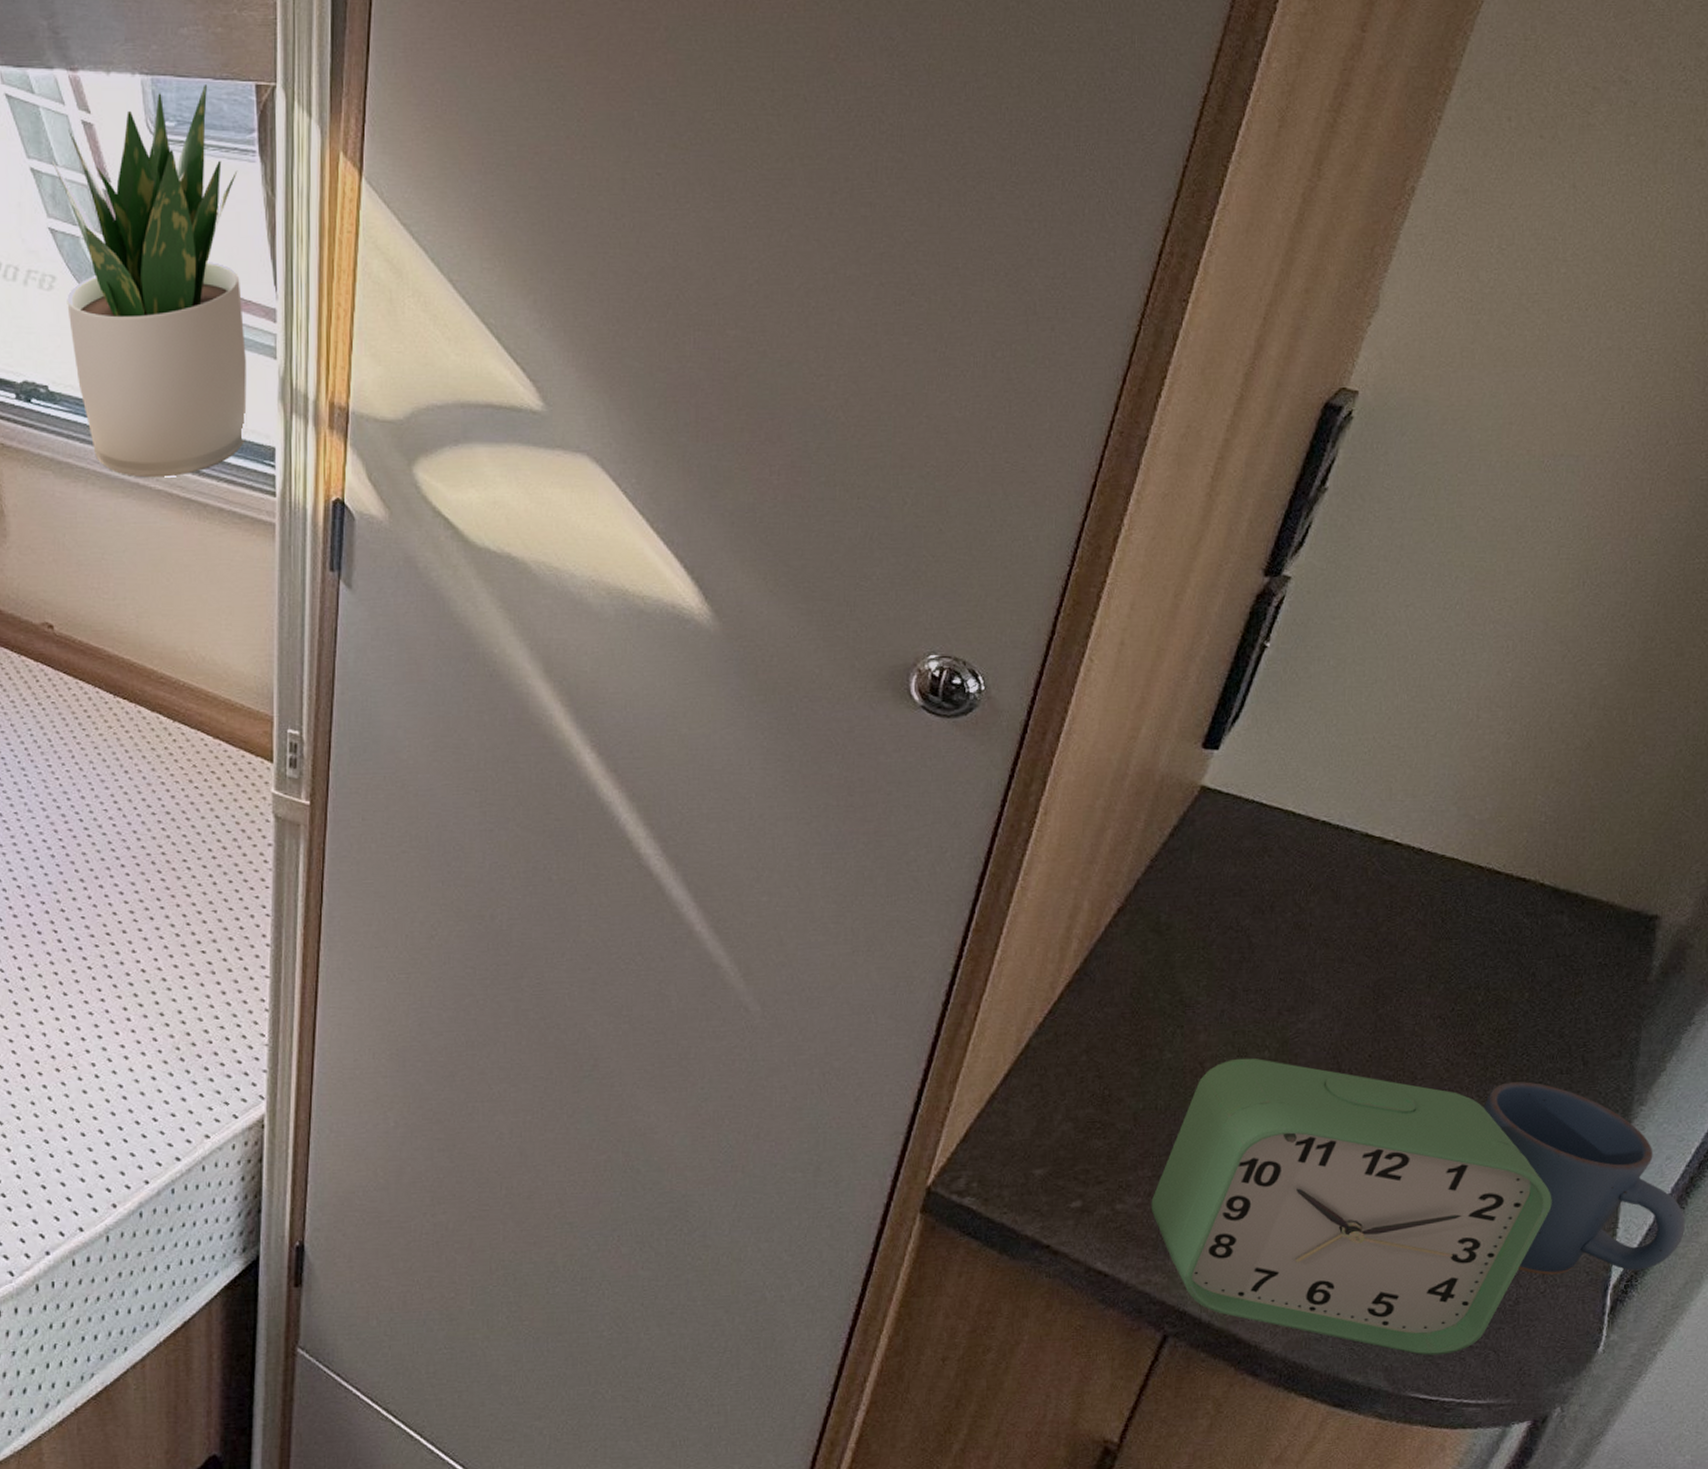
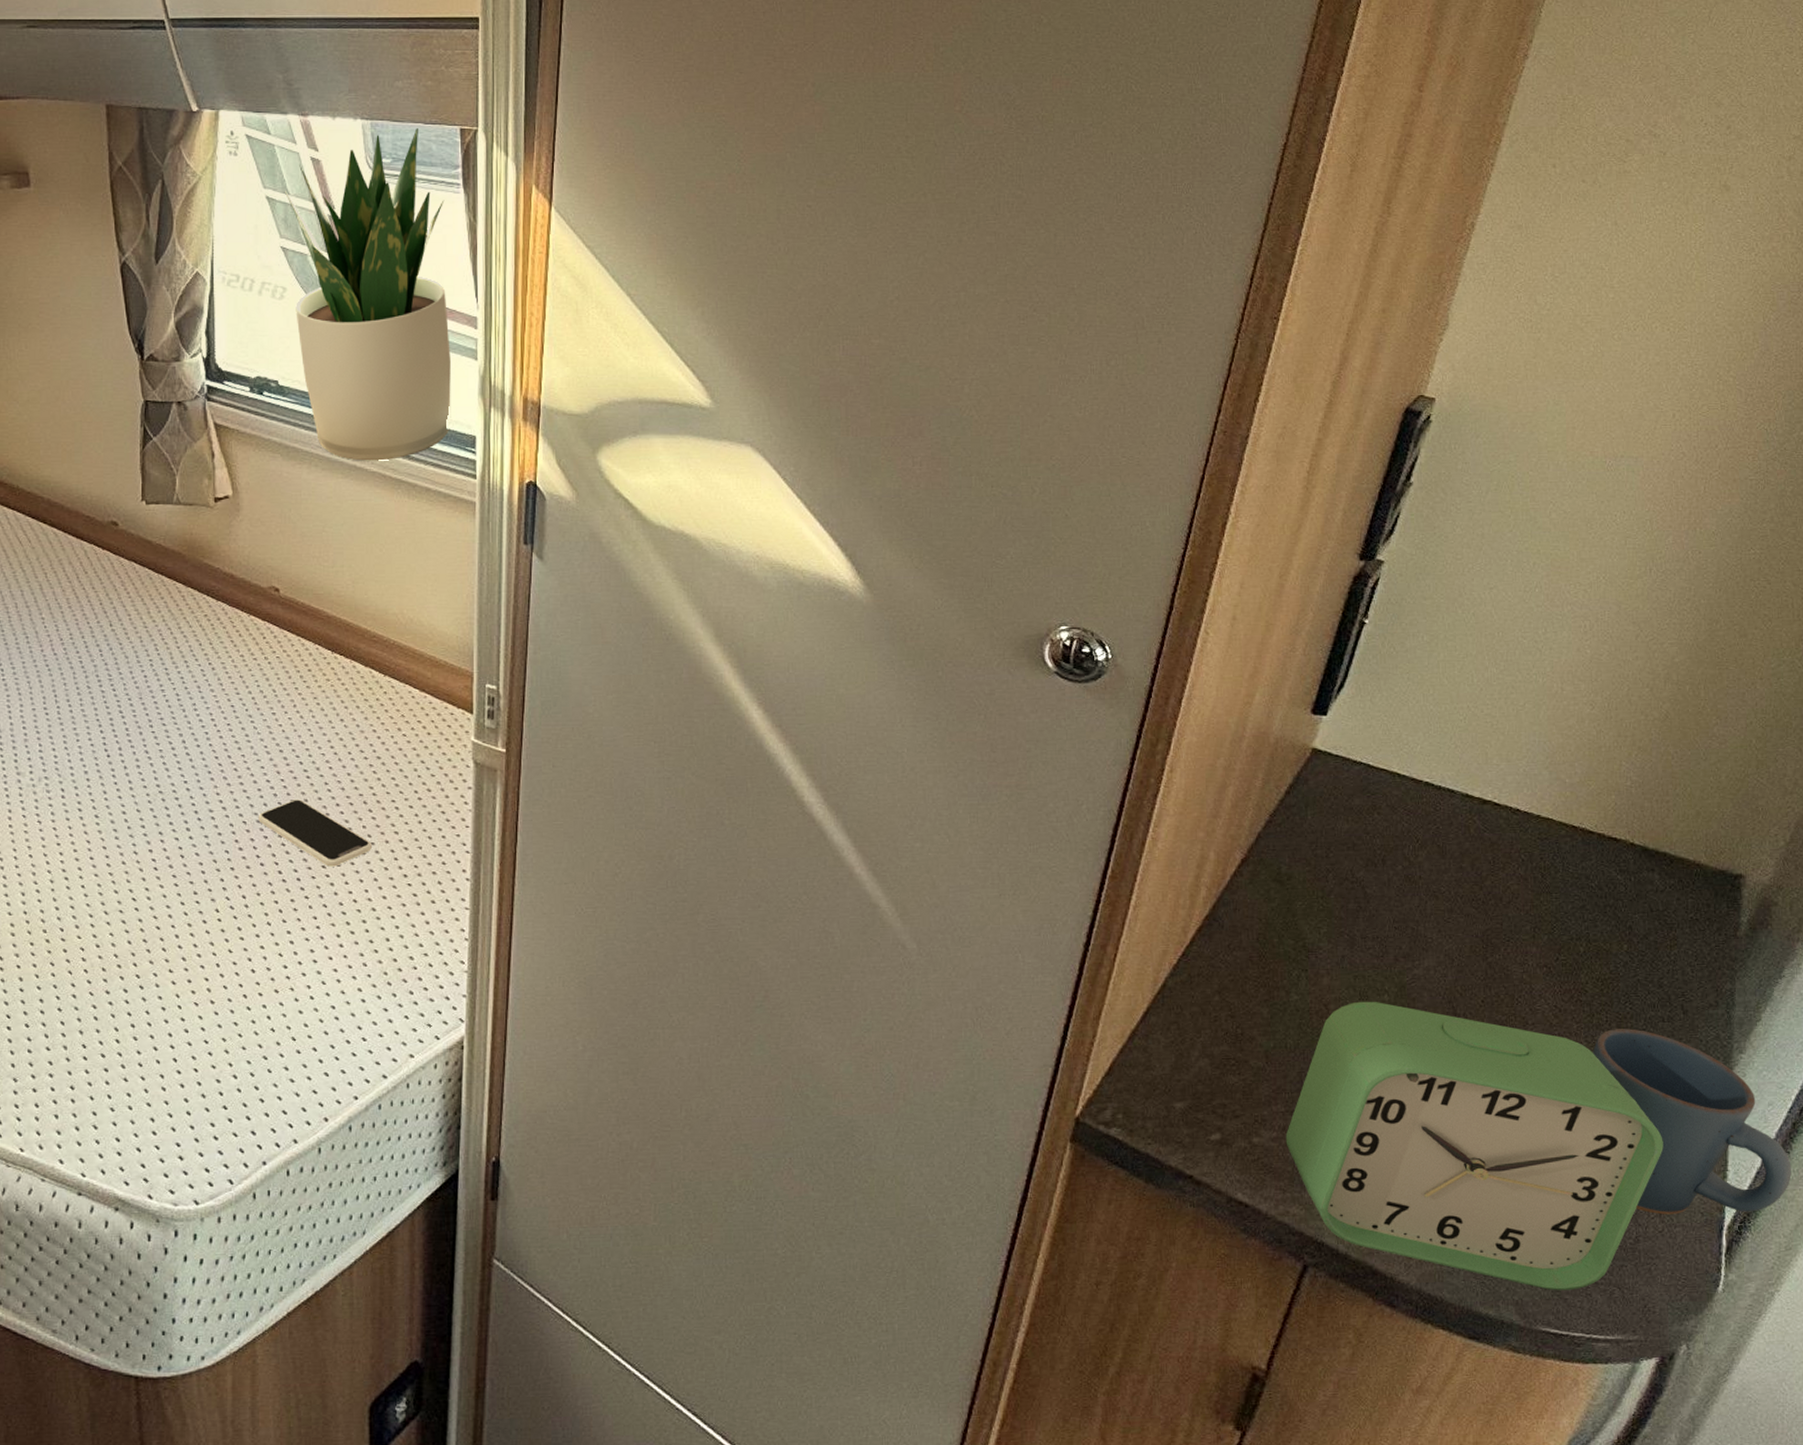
smartphone: none [34,860,161,934] -> present [258,799,372,867]

